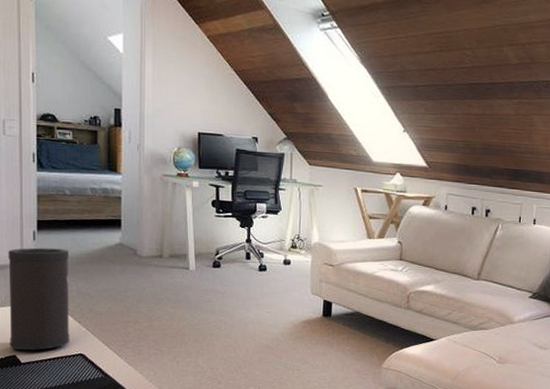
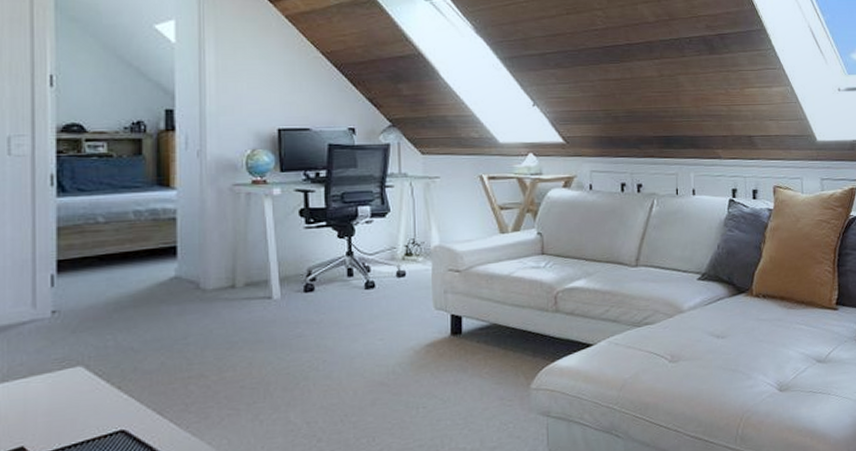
speaker: present [8,247,70,351] -> none [14,293,106,440]

